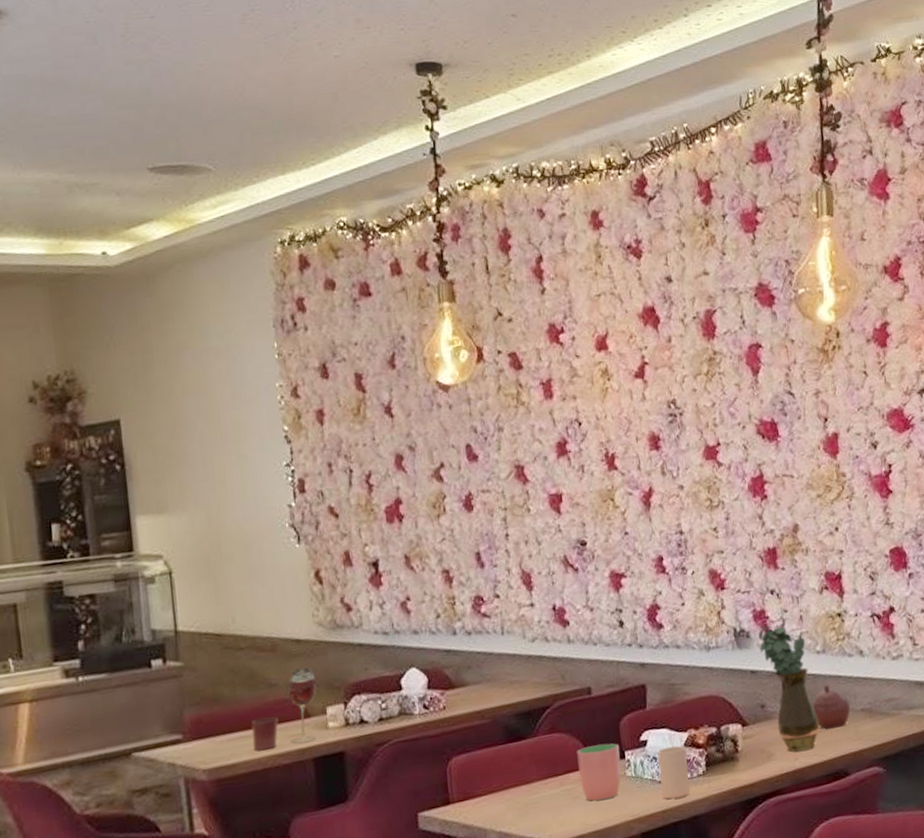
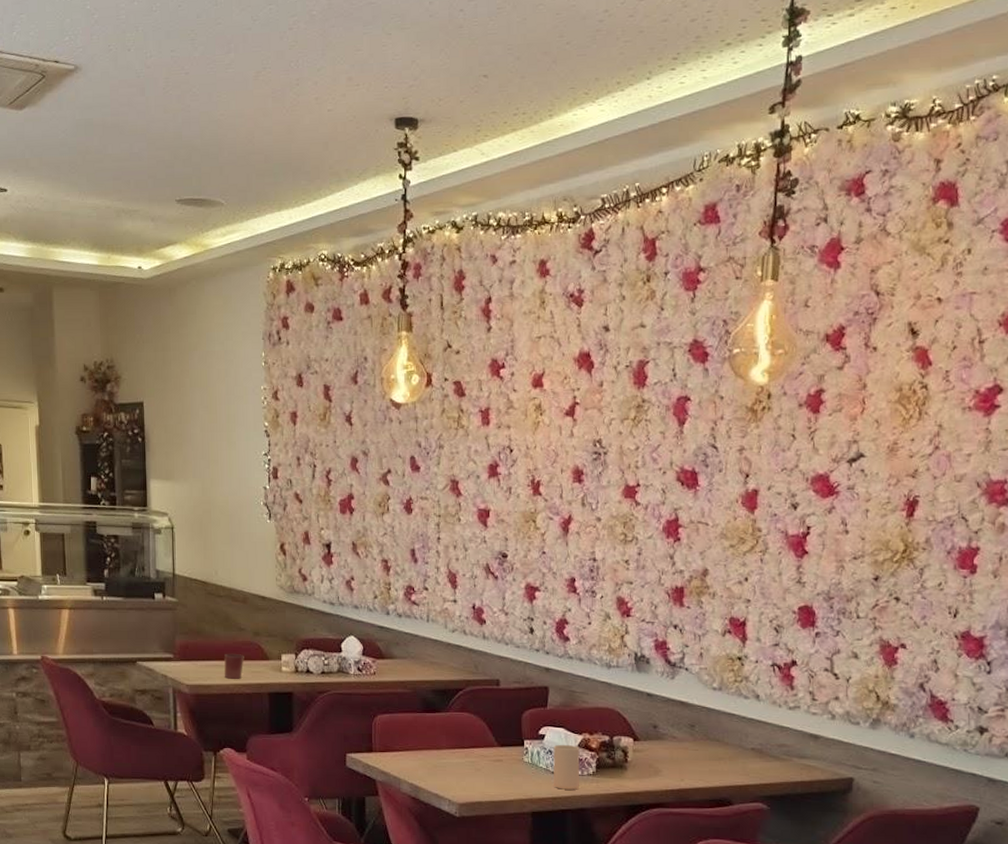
wineglass: present [287,667,317,744] -> none [253,619,275,679]
cup: present [576,743,621,801] -> none [482,729,520,776]
vase: present [757,623,820,752] -> none [657,653,709,774]
sugar bowl: present [812,684,850,729] -> none [703,719,740,760]

